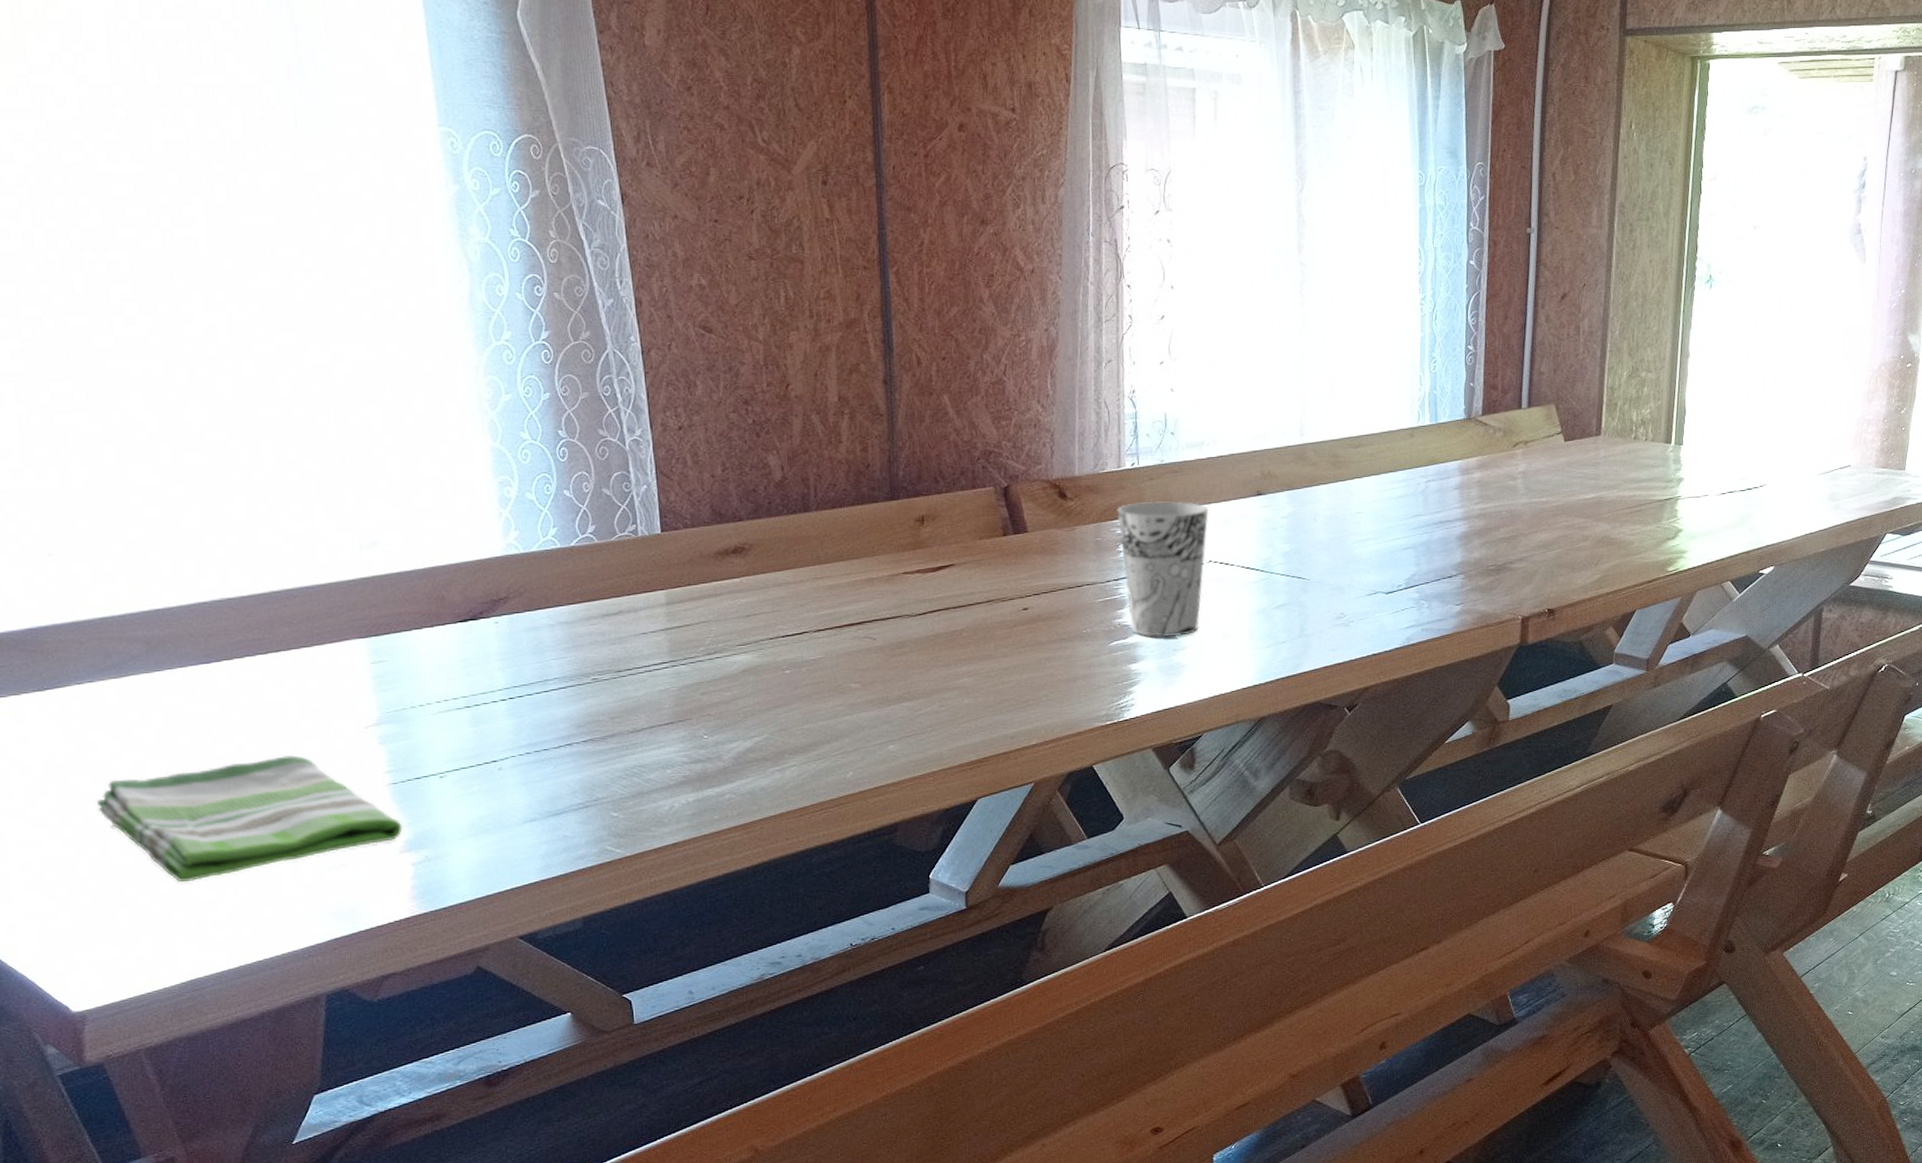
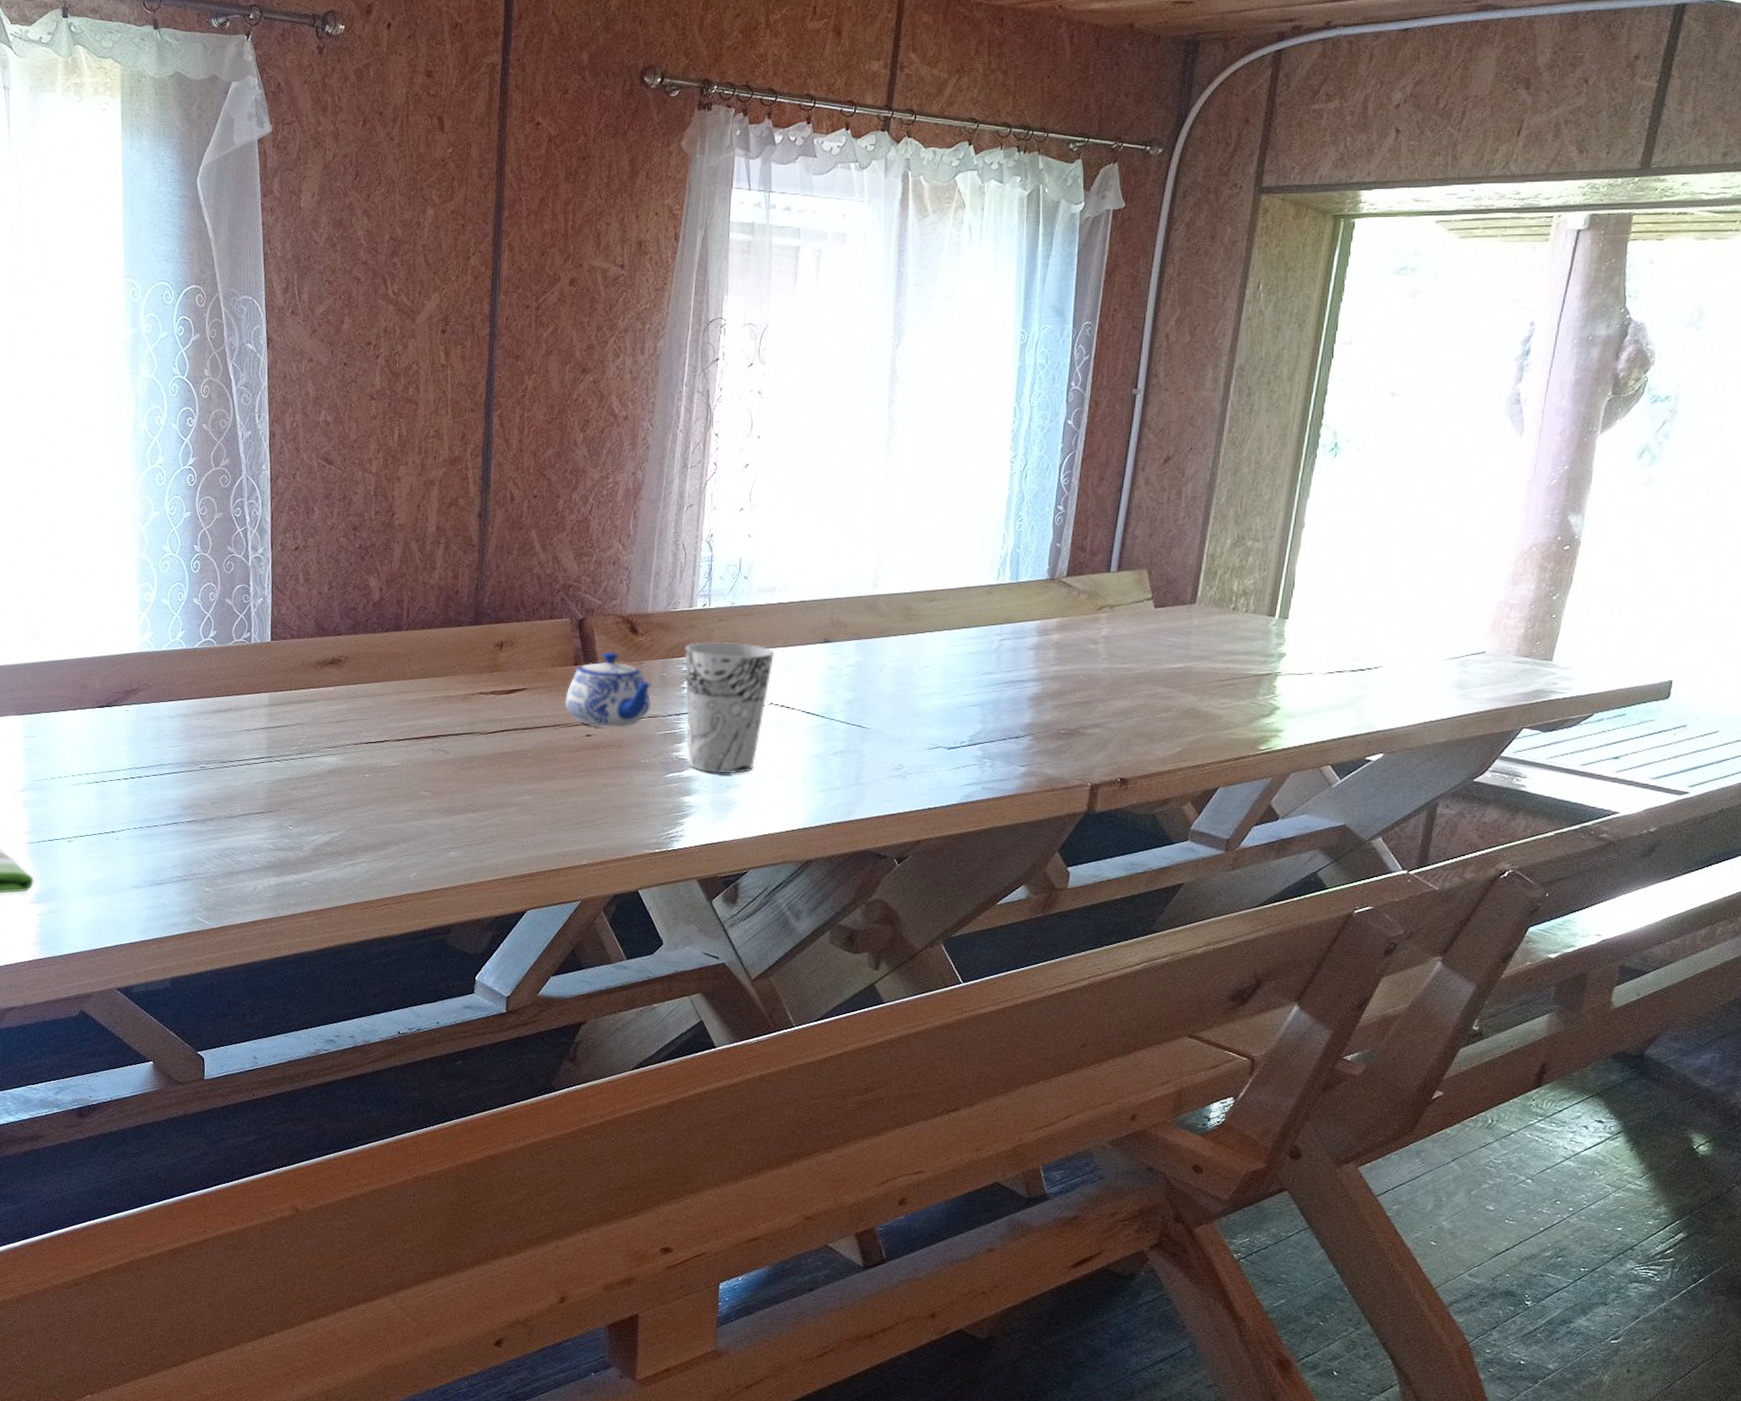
teapot: none [996,520,1087,599] -> present [565,652,652,727]

